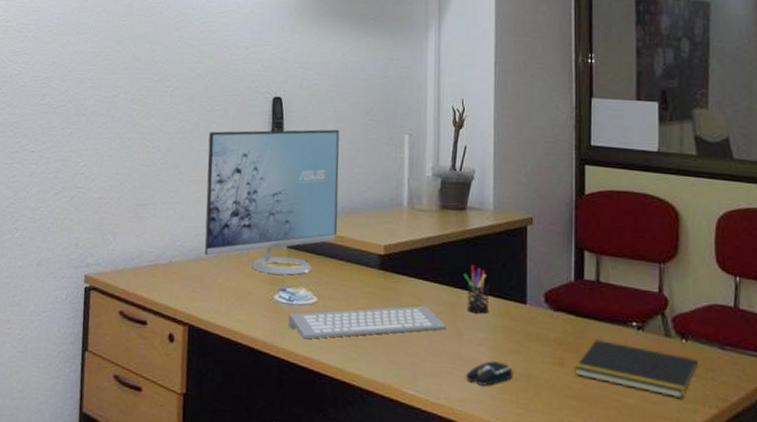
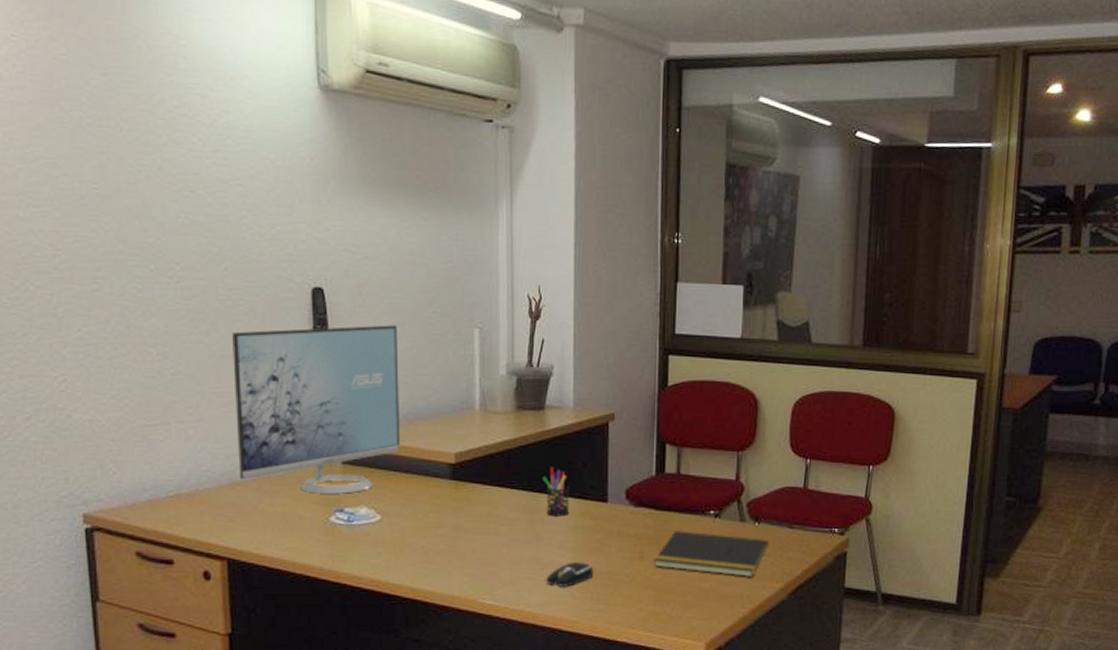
computer keyboard: present [288,305,447,340] -> none [348,513,526,561]

